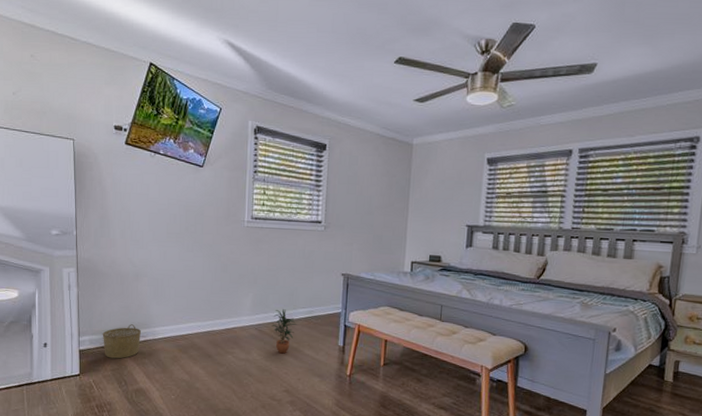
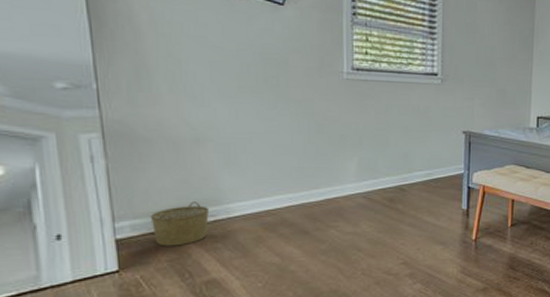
potted plant: present [271,308,297,354] -> none [383,172,413,223]

